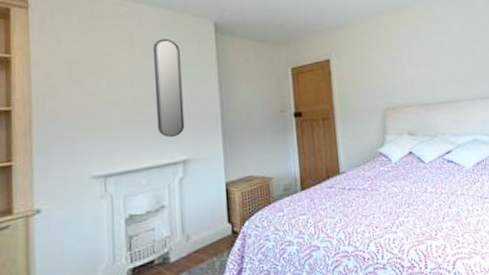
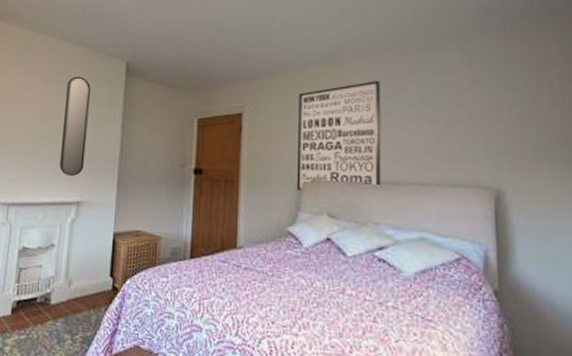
wall art: none [374,22,443,118] -> present [296,80,382,191]

